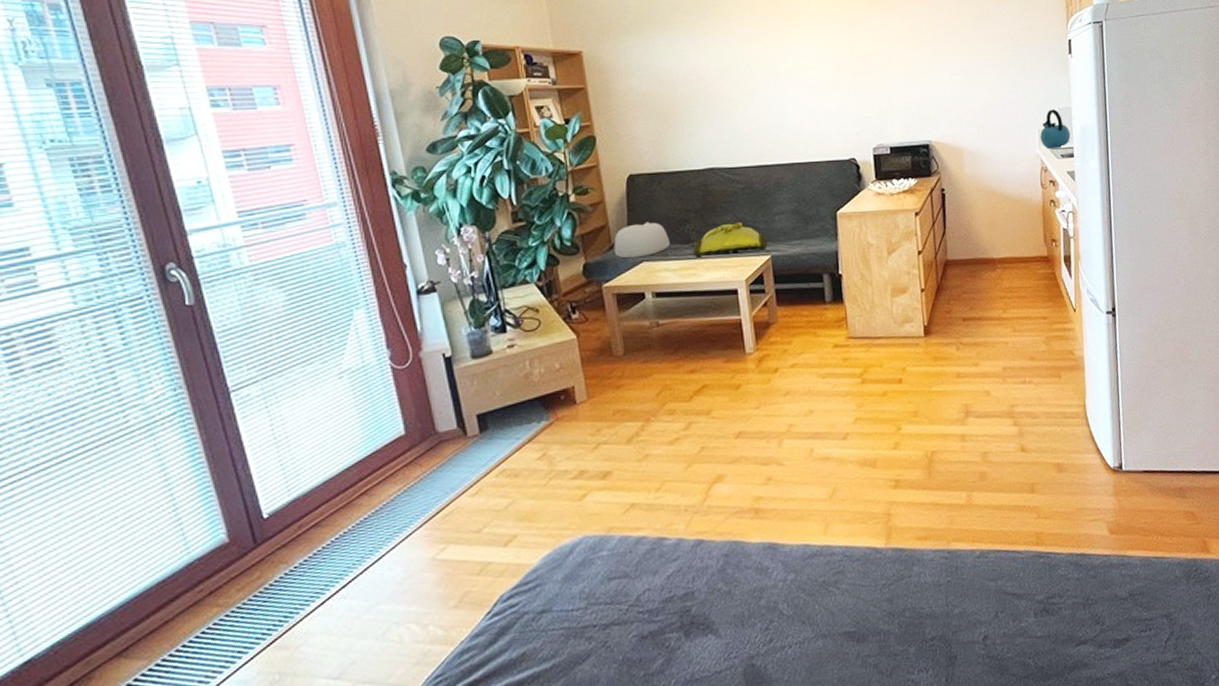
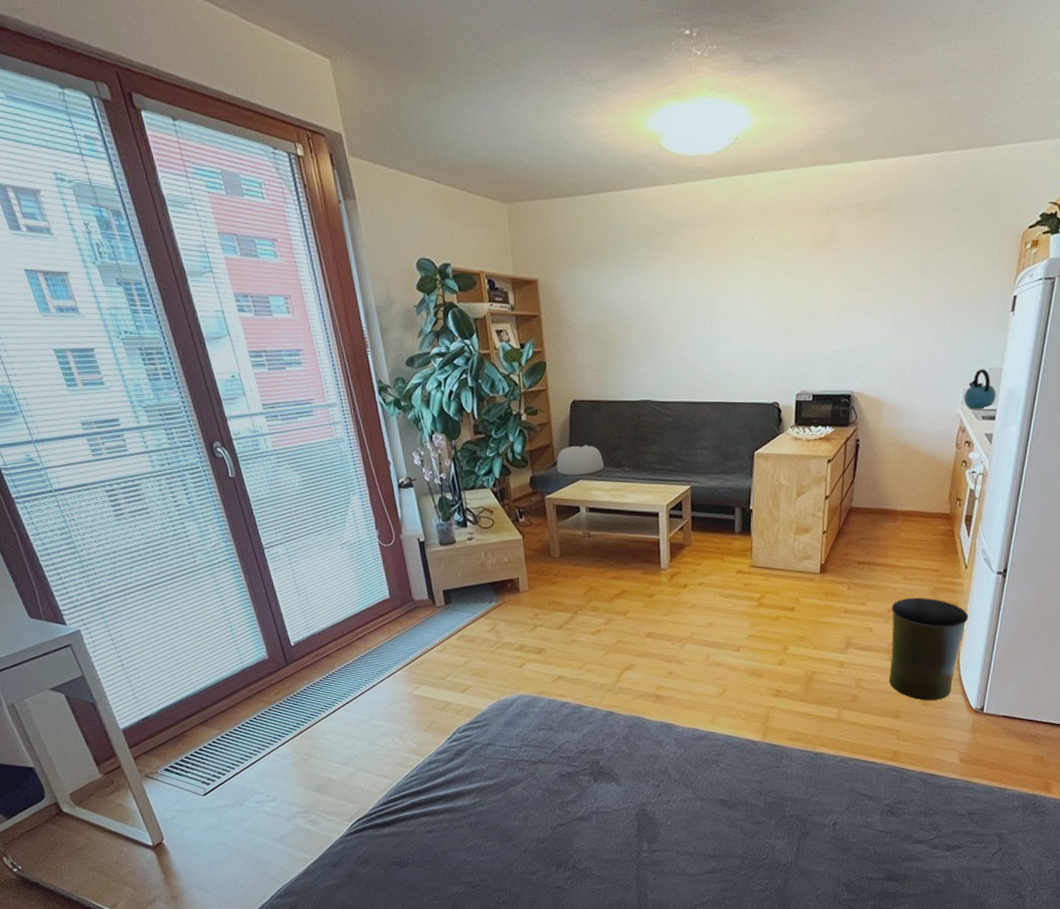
cushion: present [692,222,767,258] -> none [622,453,688,481]
waste bin: none [1005,349,1088,467] -> present [889,597,969,700]

